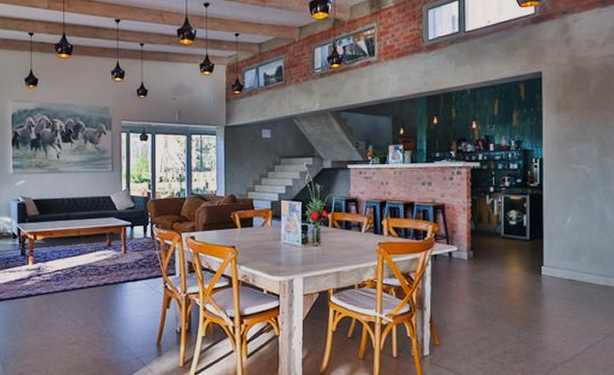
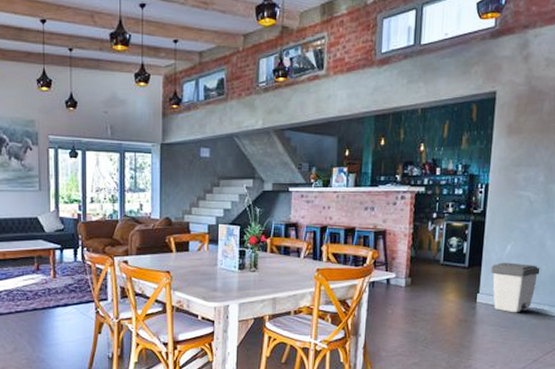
trash can: none [553,235,605,286] -> present [491,262,542,313]

